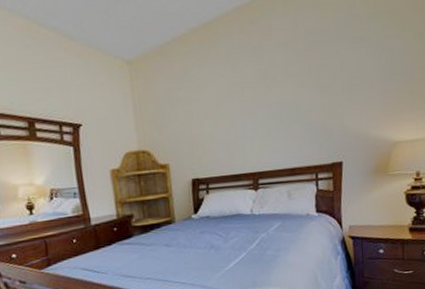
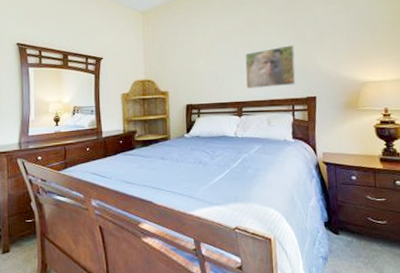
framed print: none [260,100,320,156] -> present [245,45,296,89]

